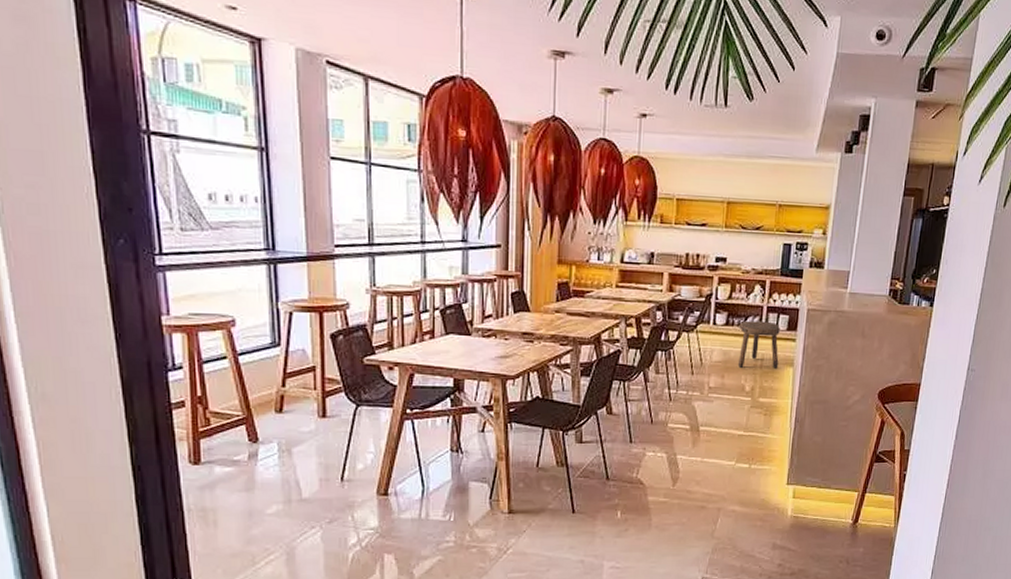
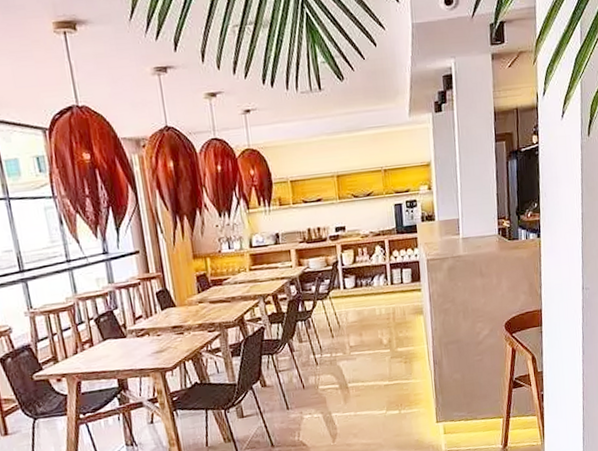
stool: present [737,320,780,369] -> none [368,277,410,324]

